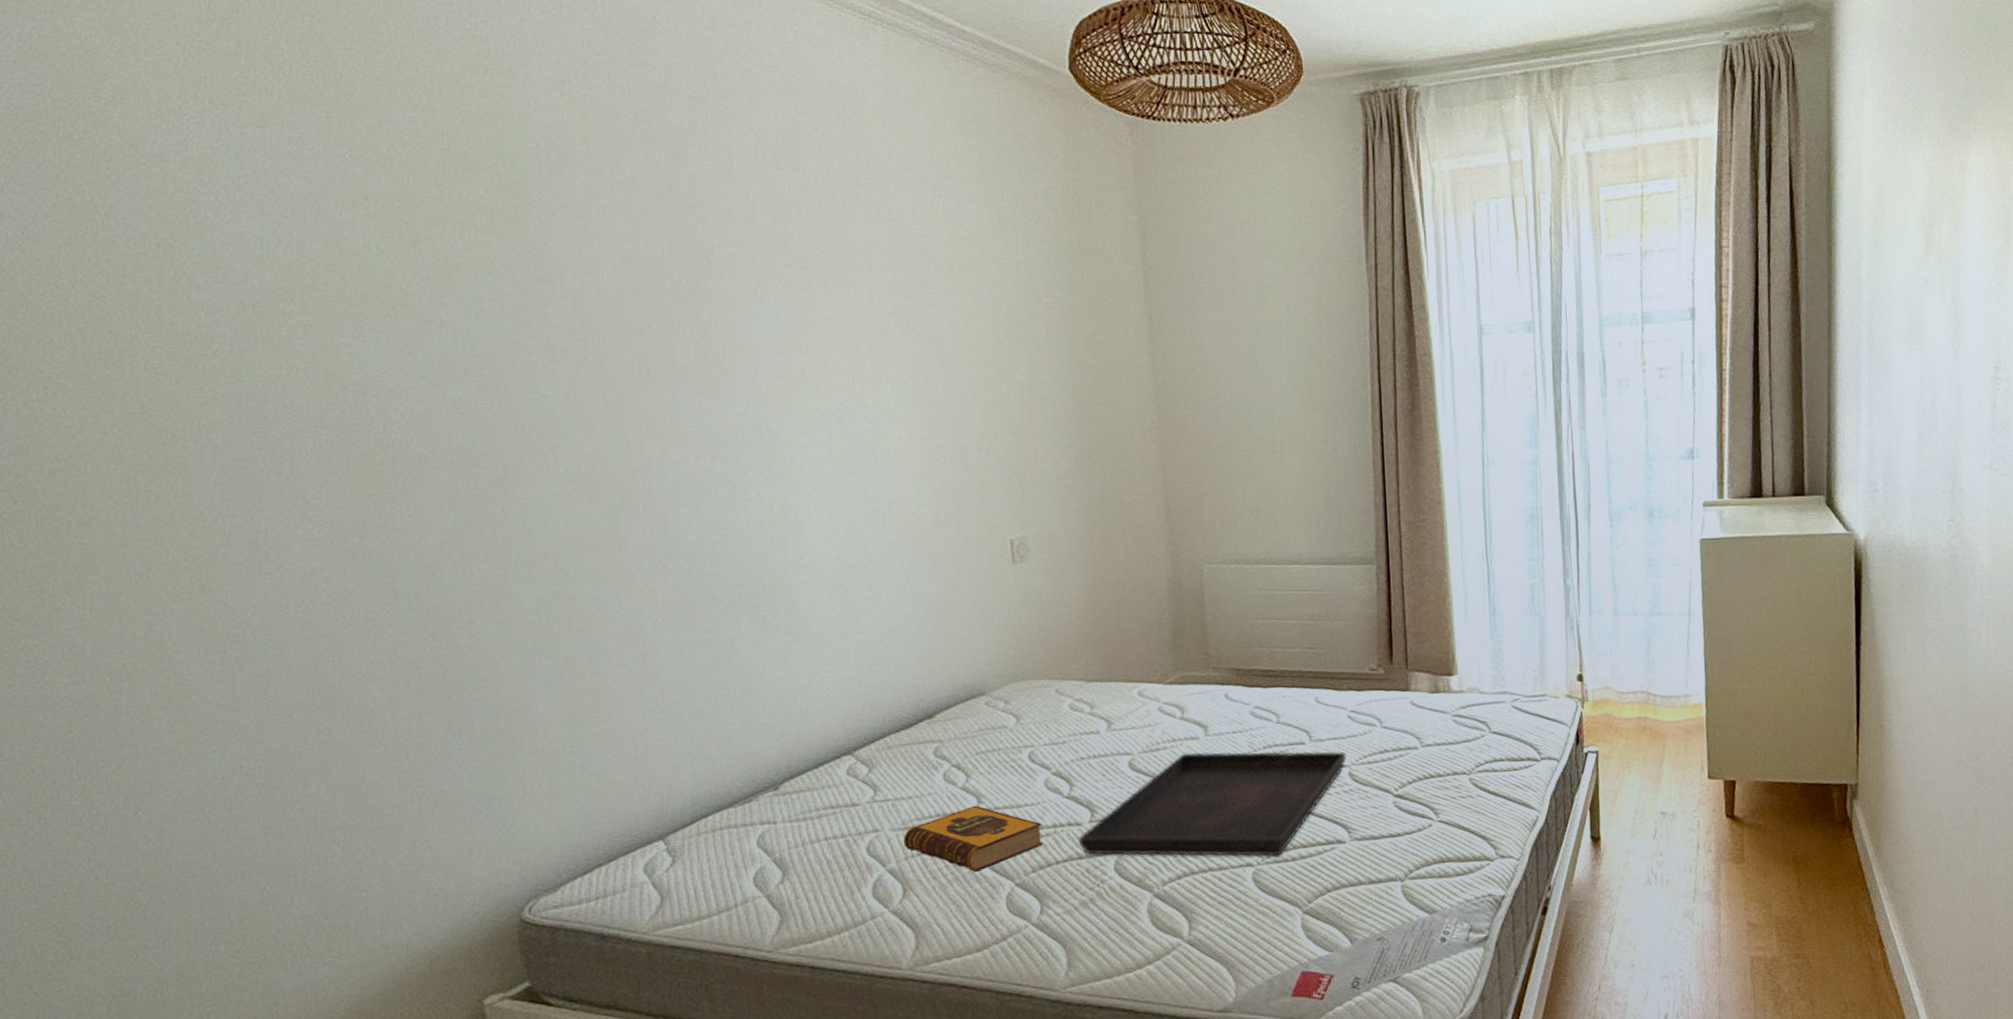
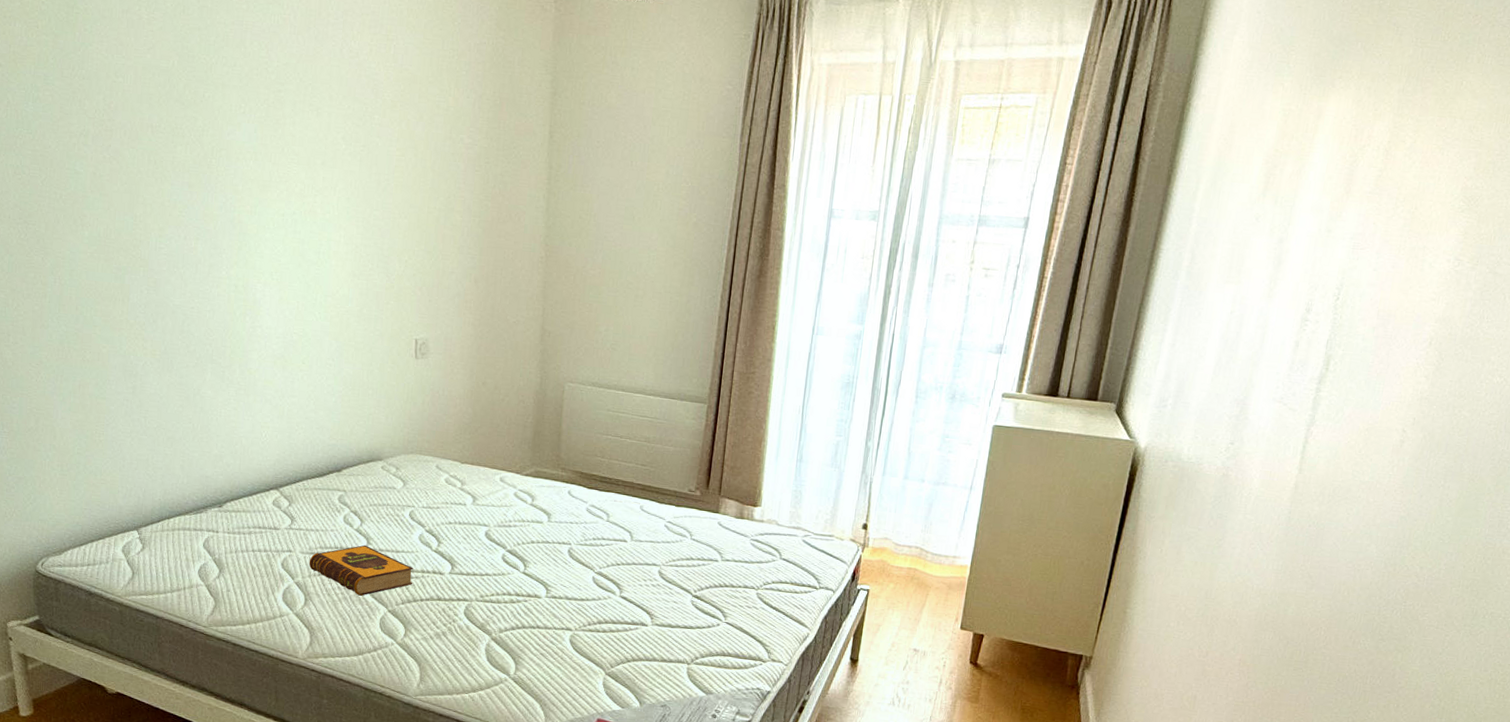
serving tray: present [1079,751,1347,857] -> none [440,532,659,627]

